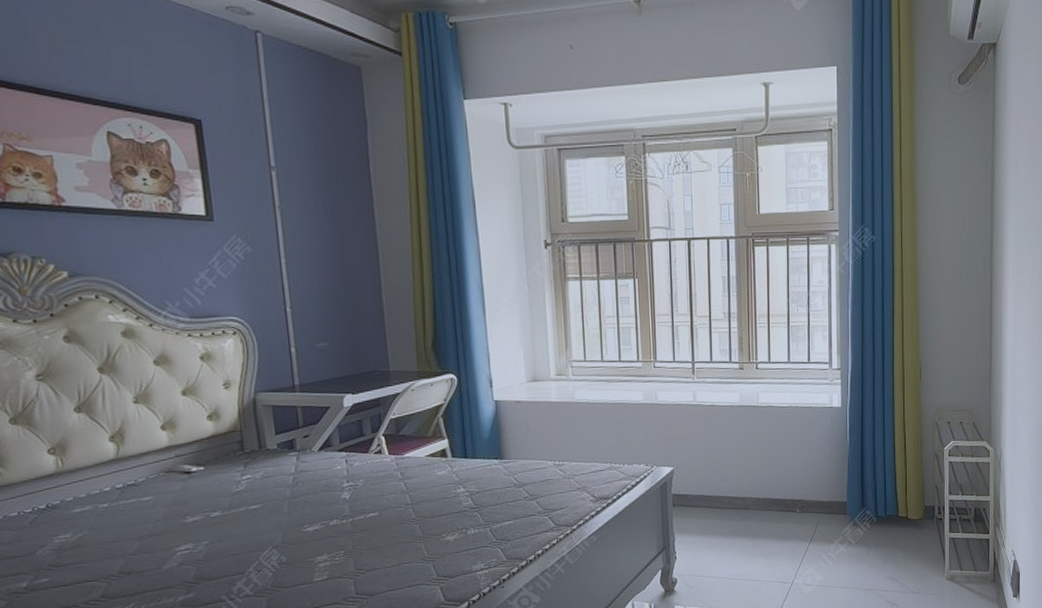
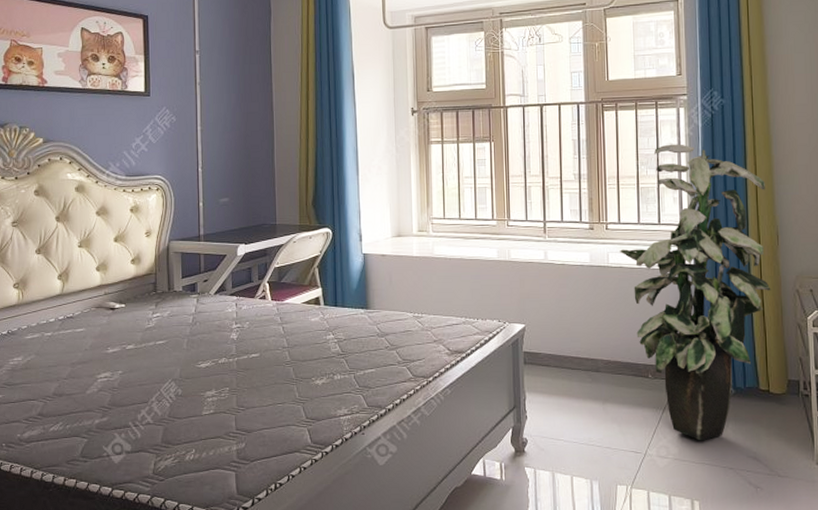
indoor plant: none [770,281,913,567] -> present [620,144,771,440]

